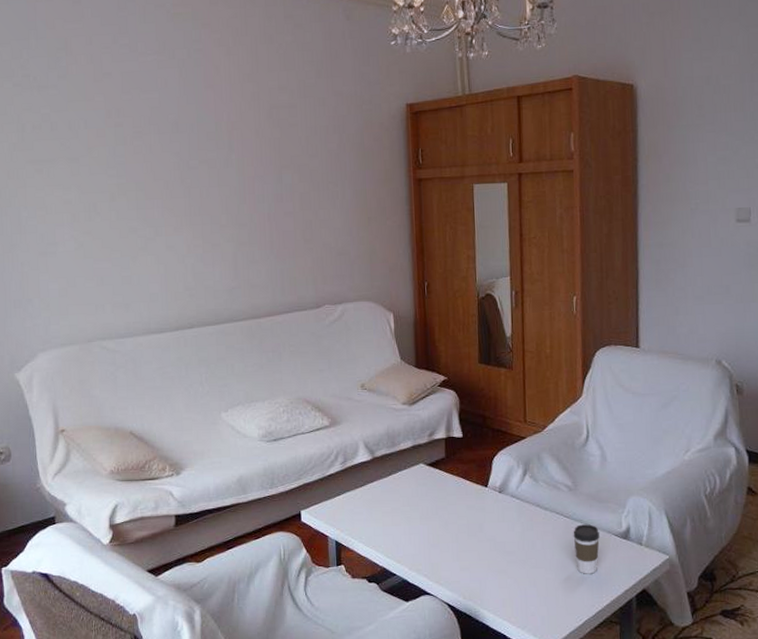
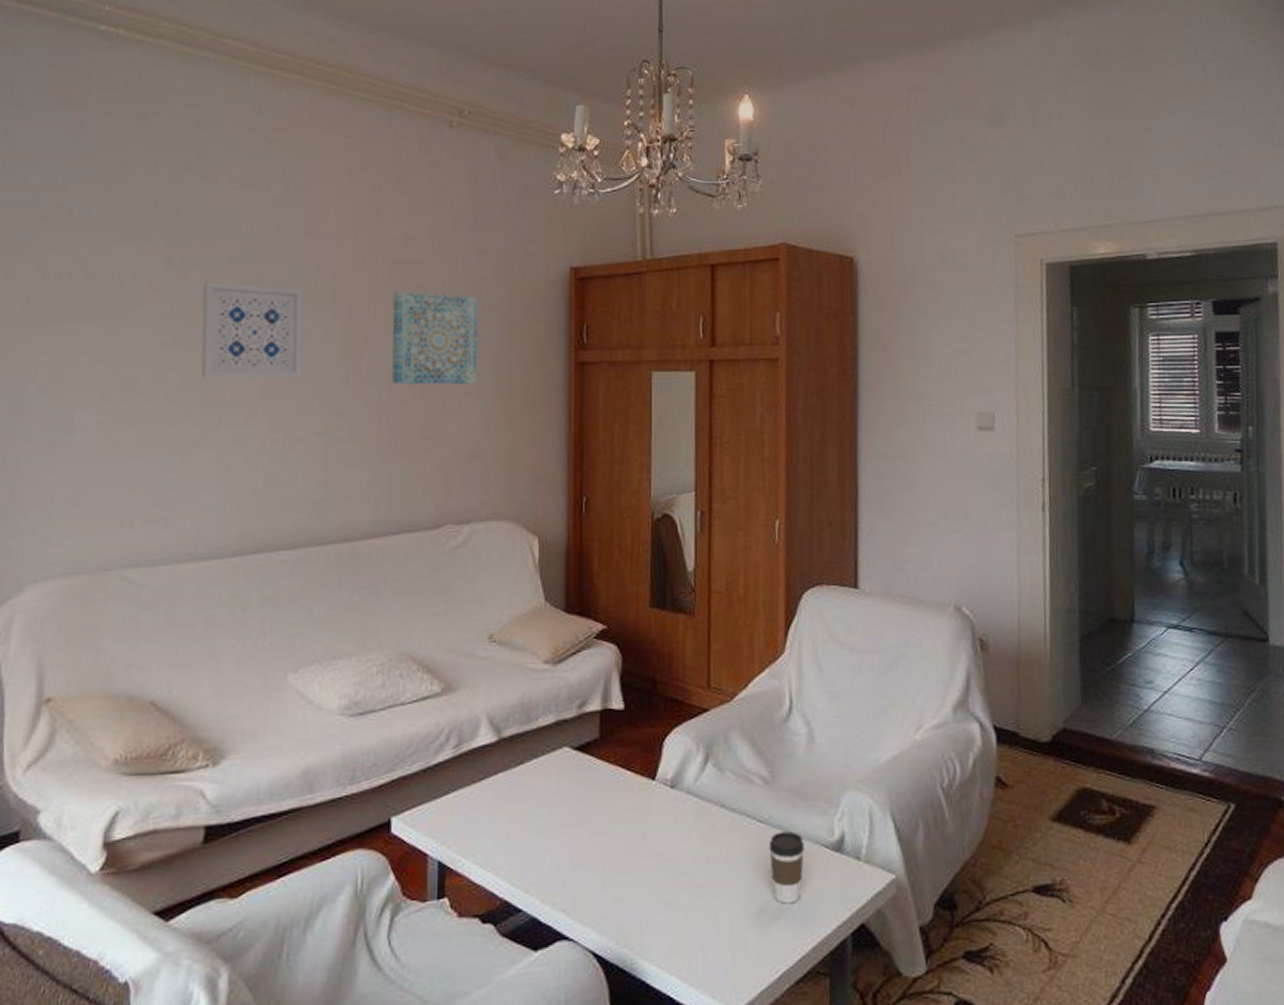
wall art: none [135,128,212,202] -> present [201,282,304,379]
wall art: none [273,128,341,202] -> present [392,290,478,385]

